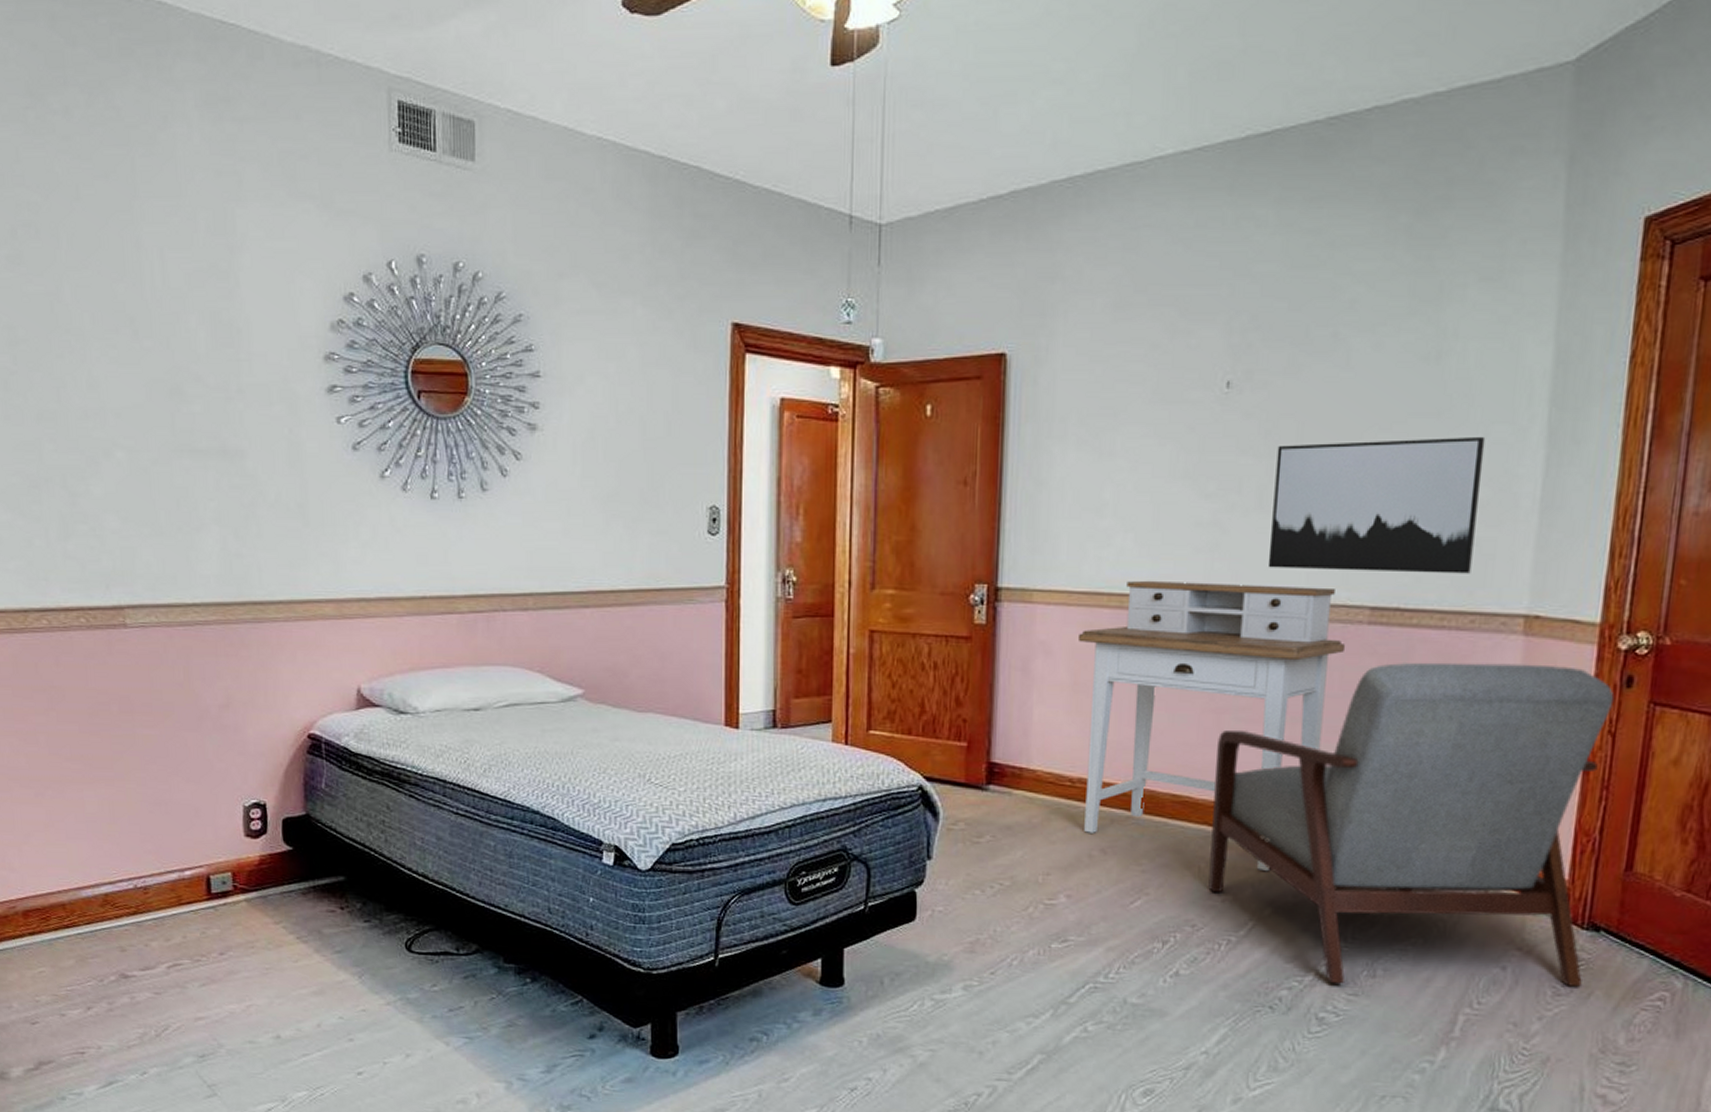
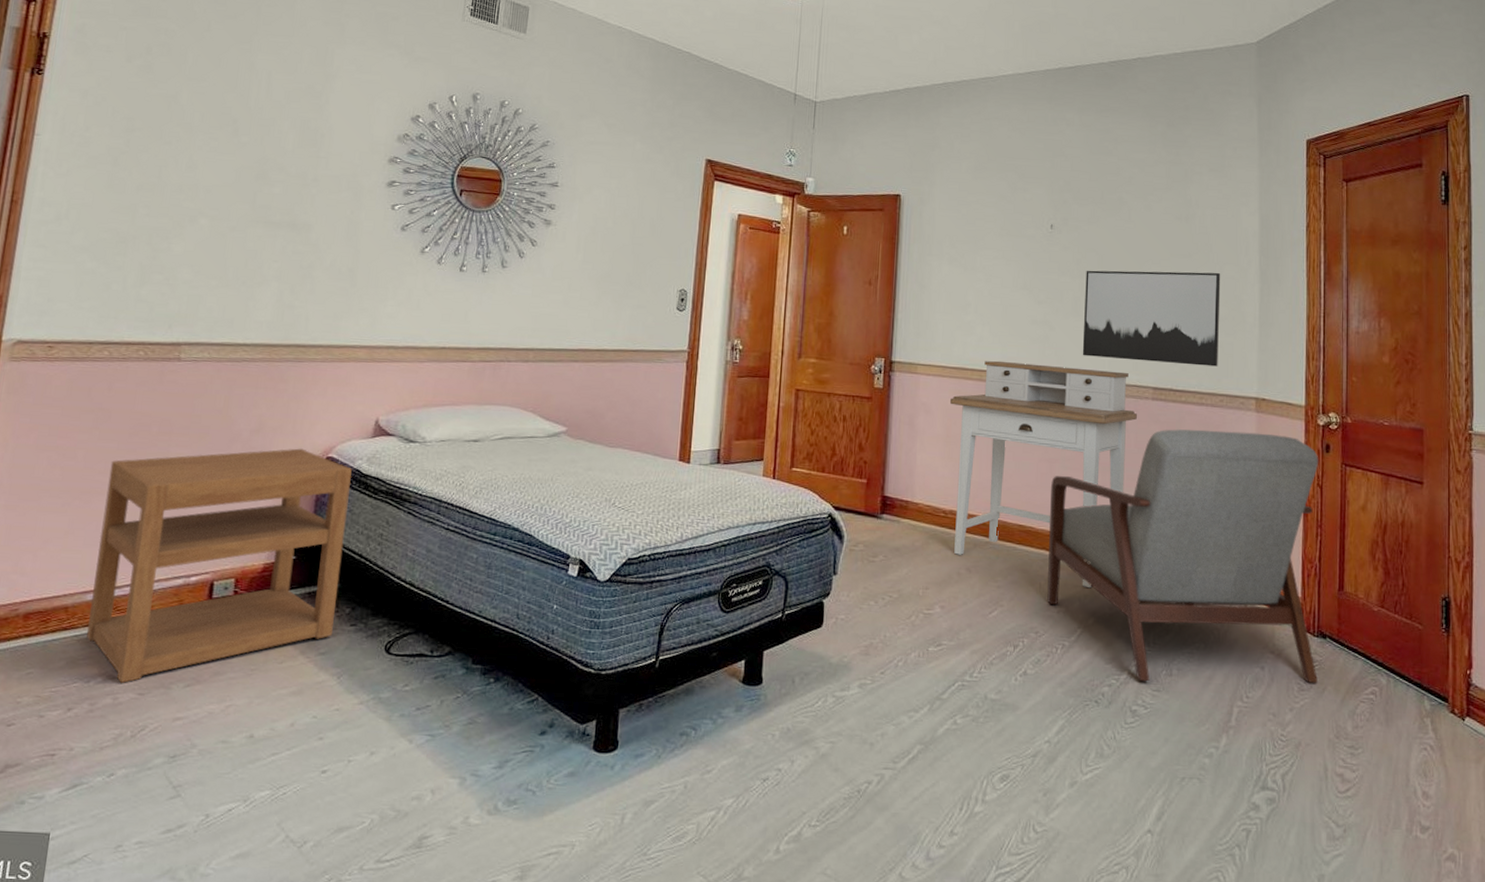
nightstand: none [76,725,346,982] -> present [86,448,352,683]

